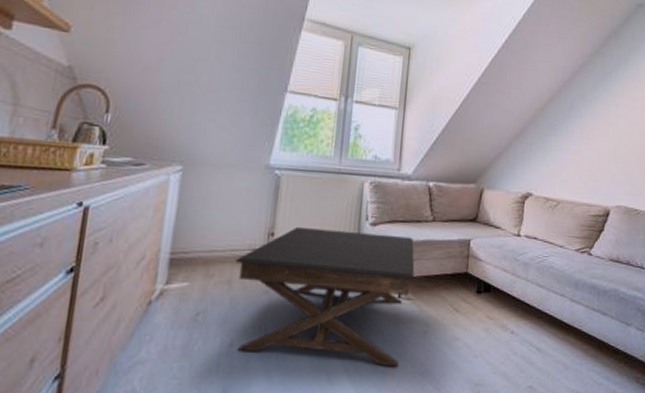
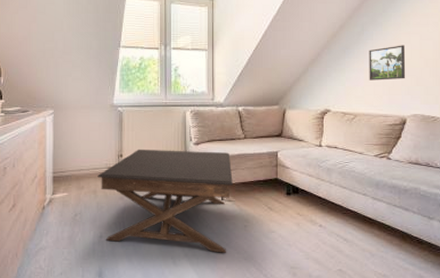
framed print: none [575,127,613,166] -> present [369,45,406,80]

